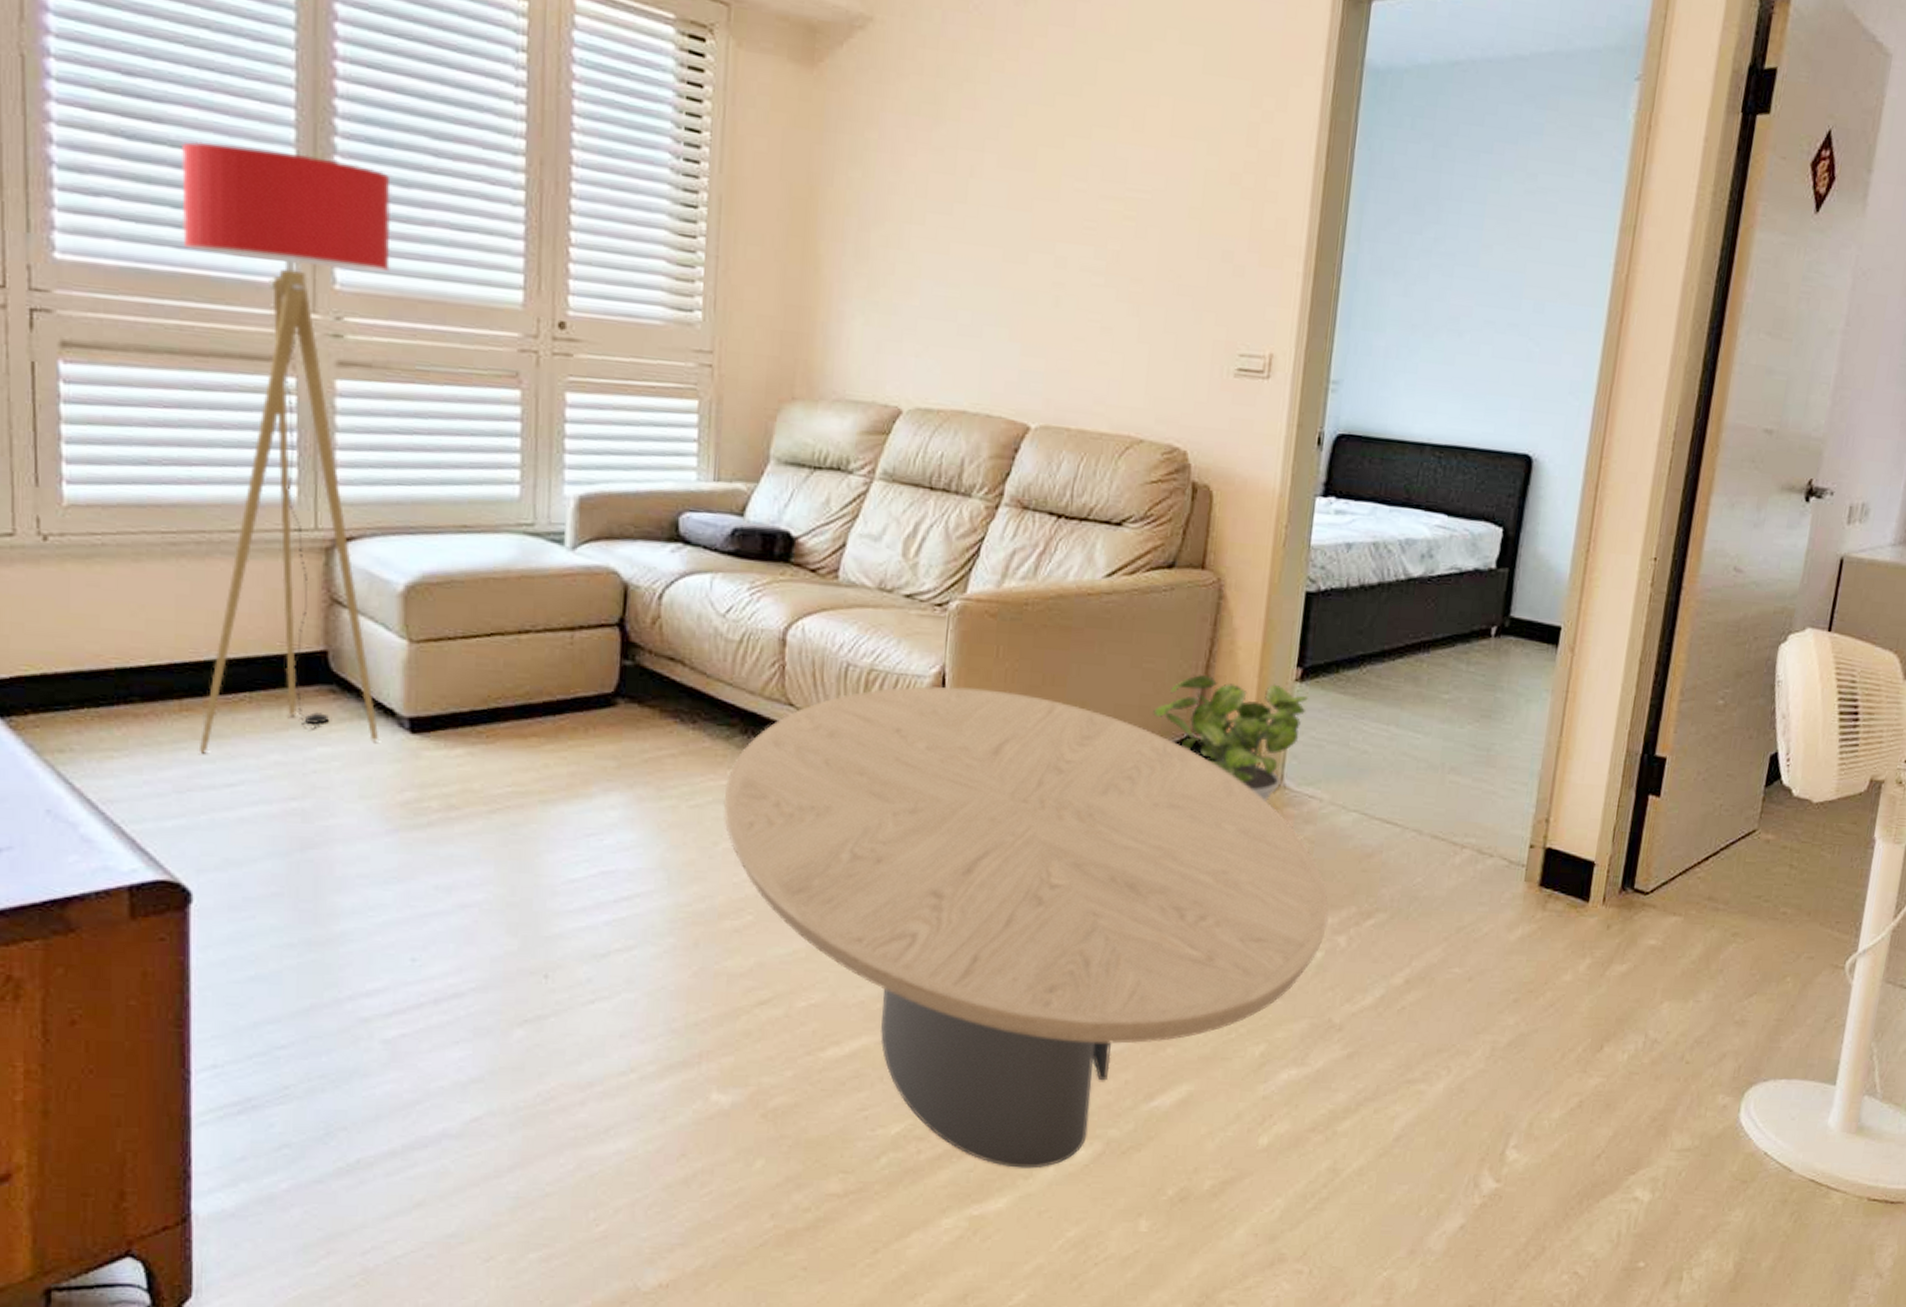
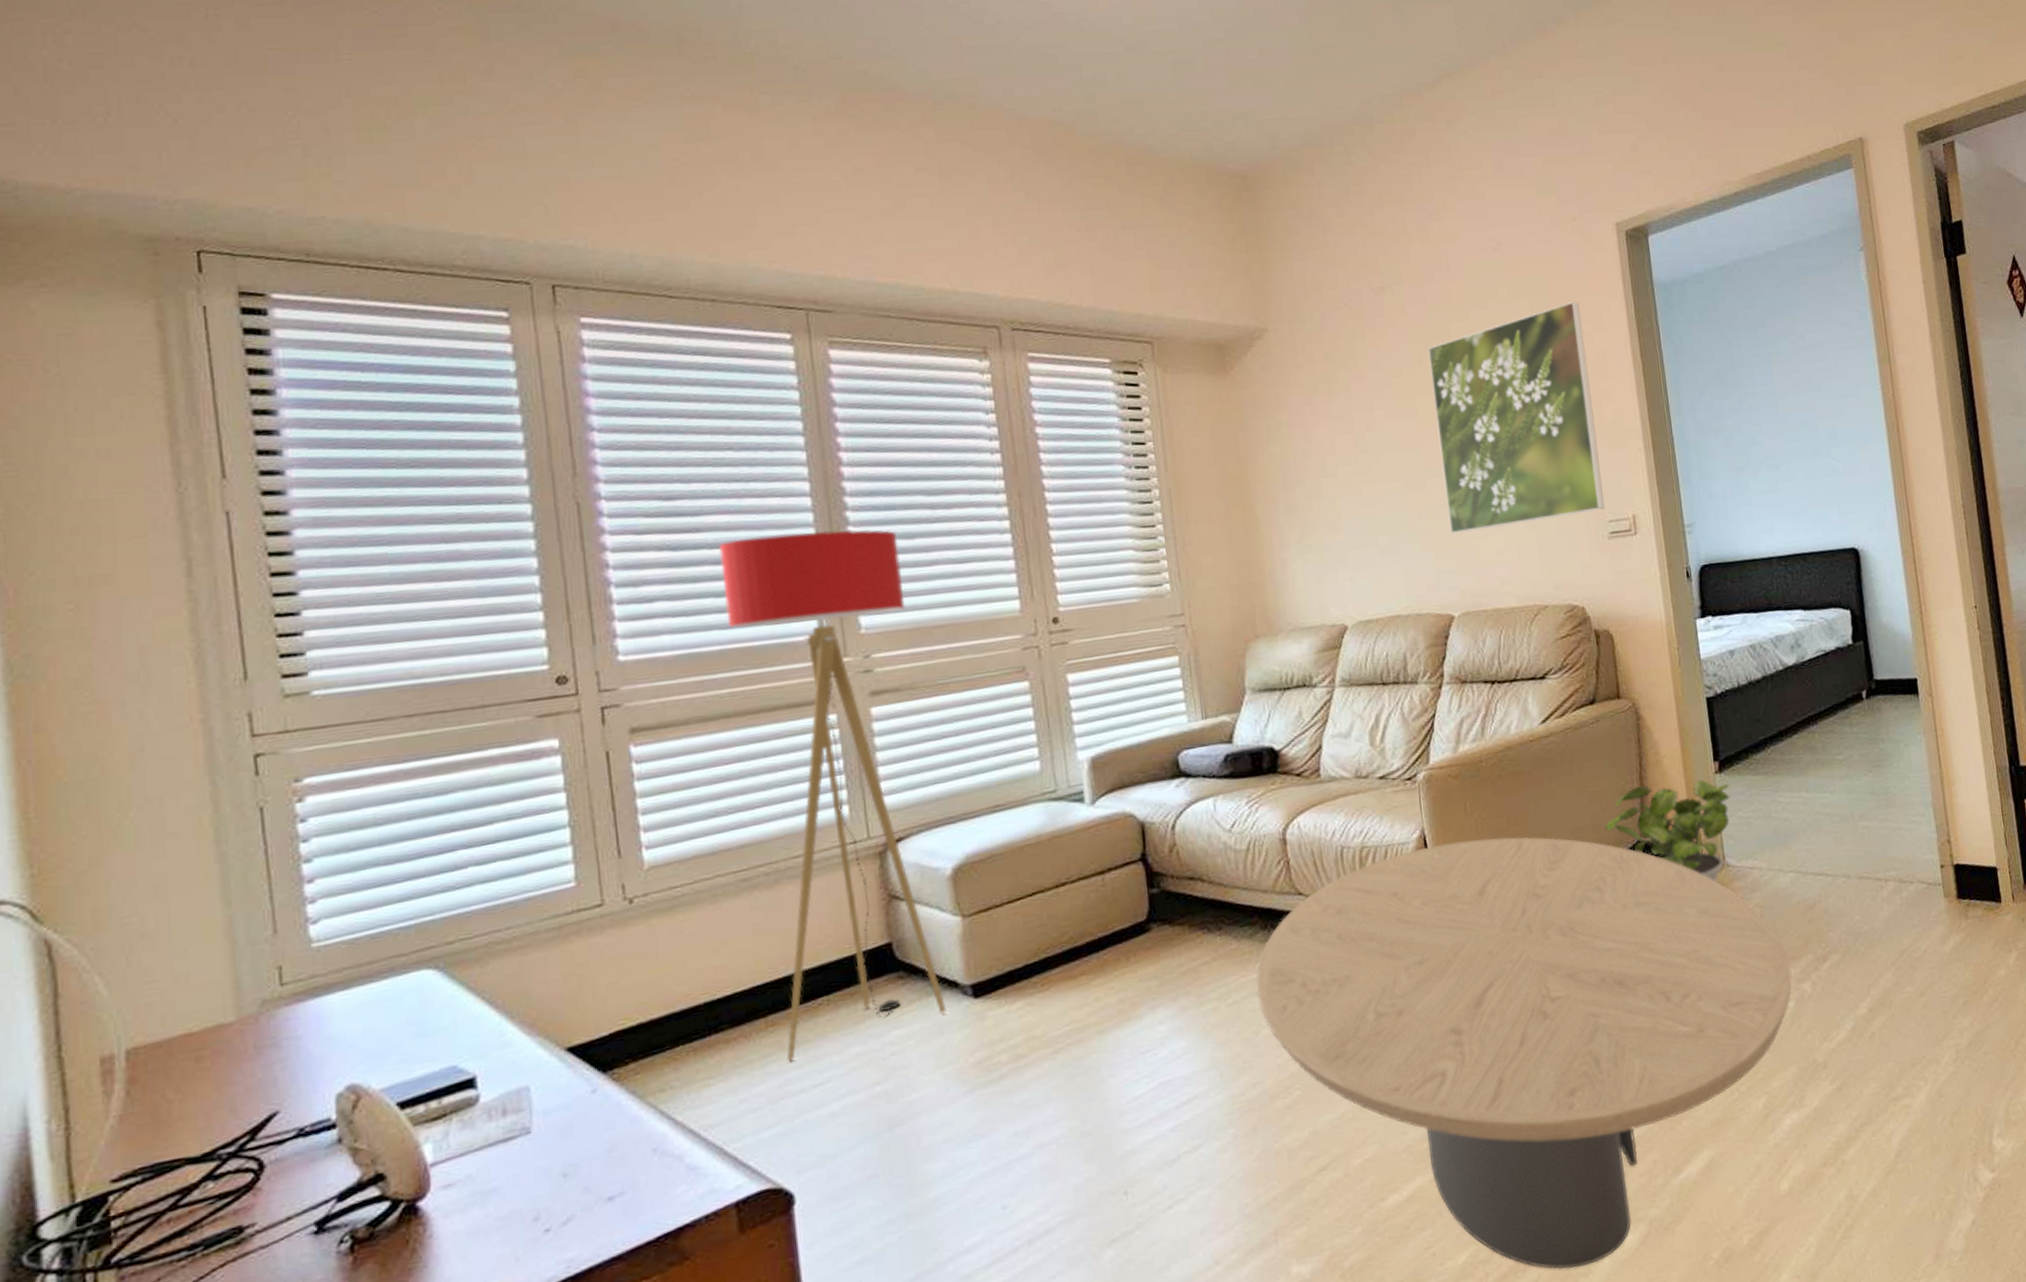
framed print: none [1047,66,1265,339] -> present [1427,302,1605,534]

